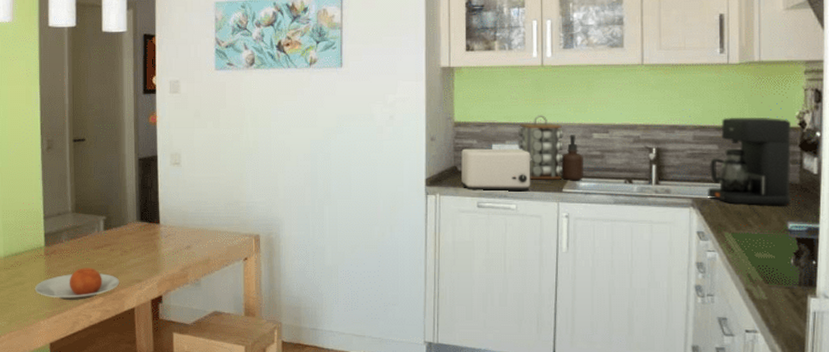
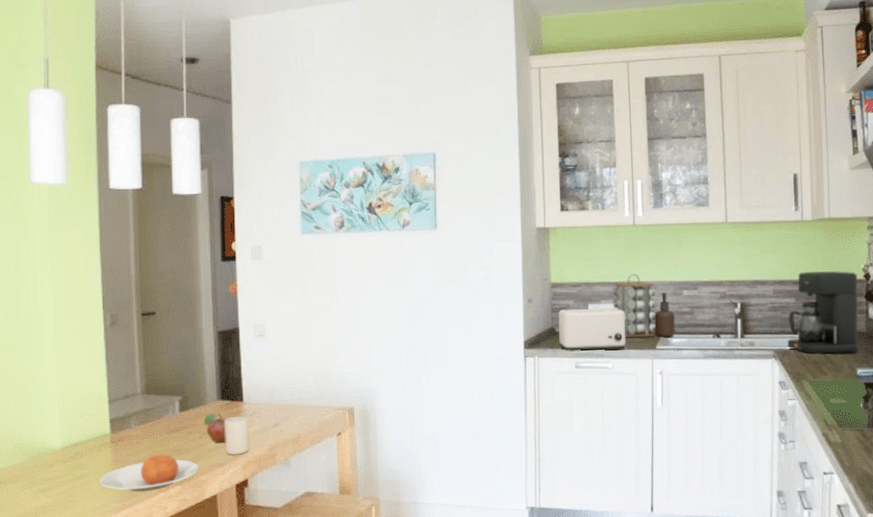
fruit: none [124,233,145,260] -> present [203,413,227,443]
cup: none [143,237,164,273] -> present [224,416,249,455]

